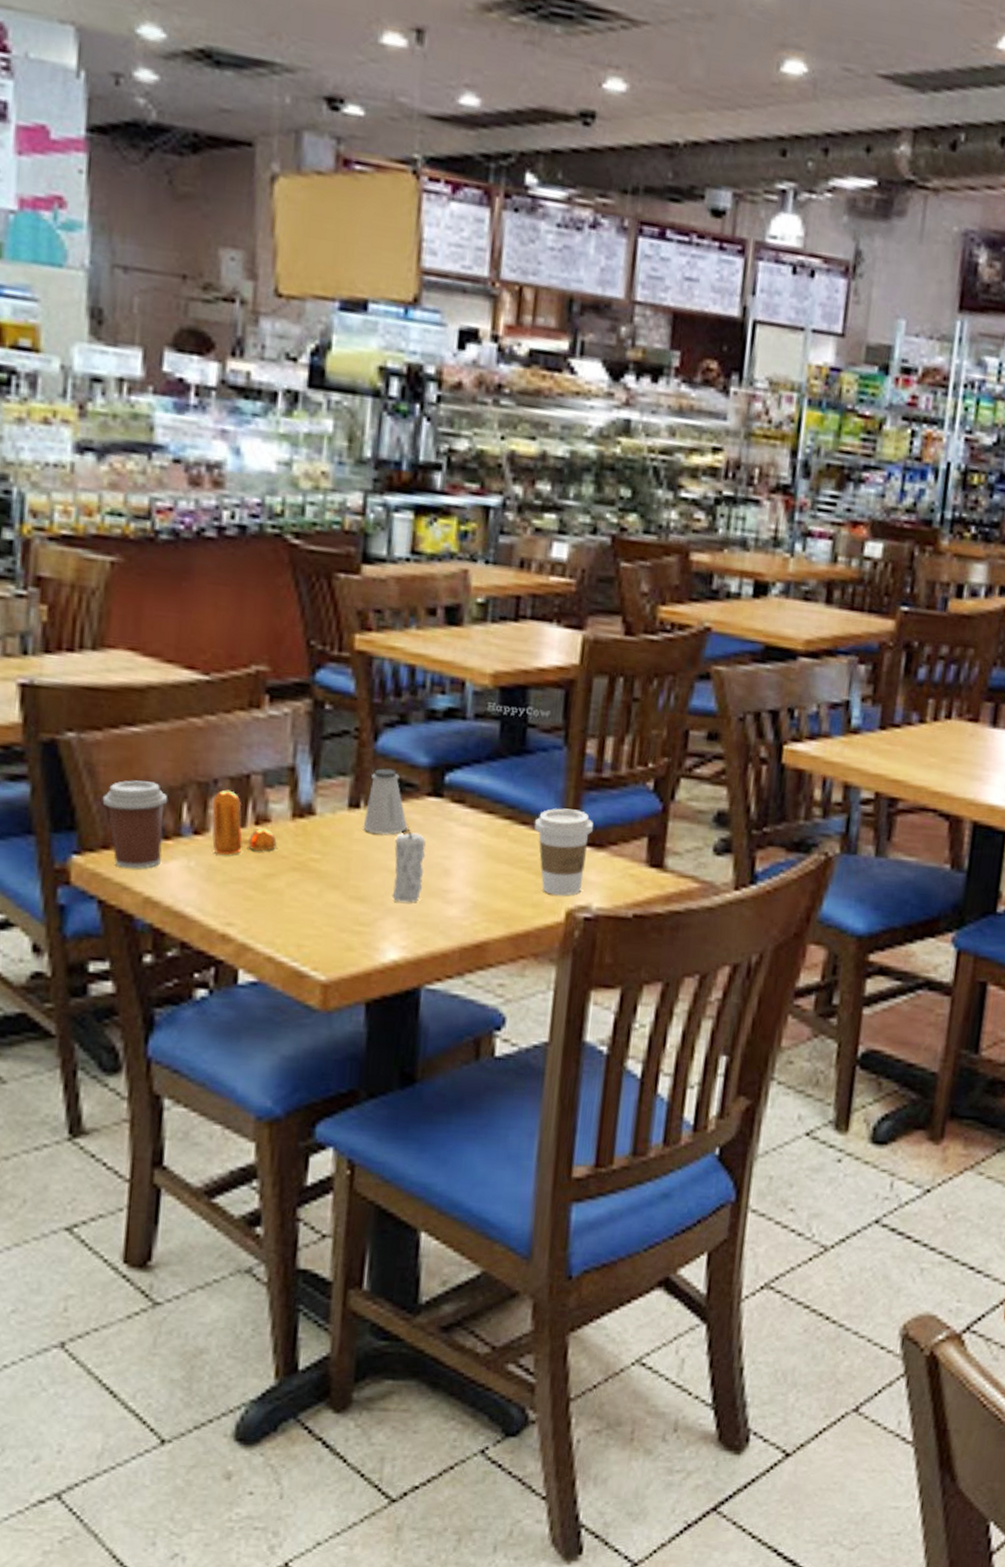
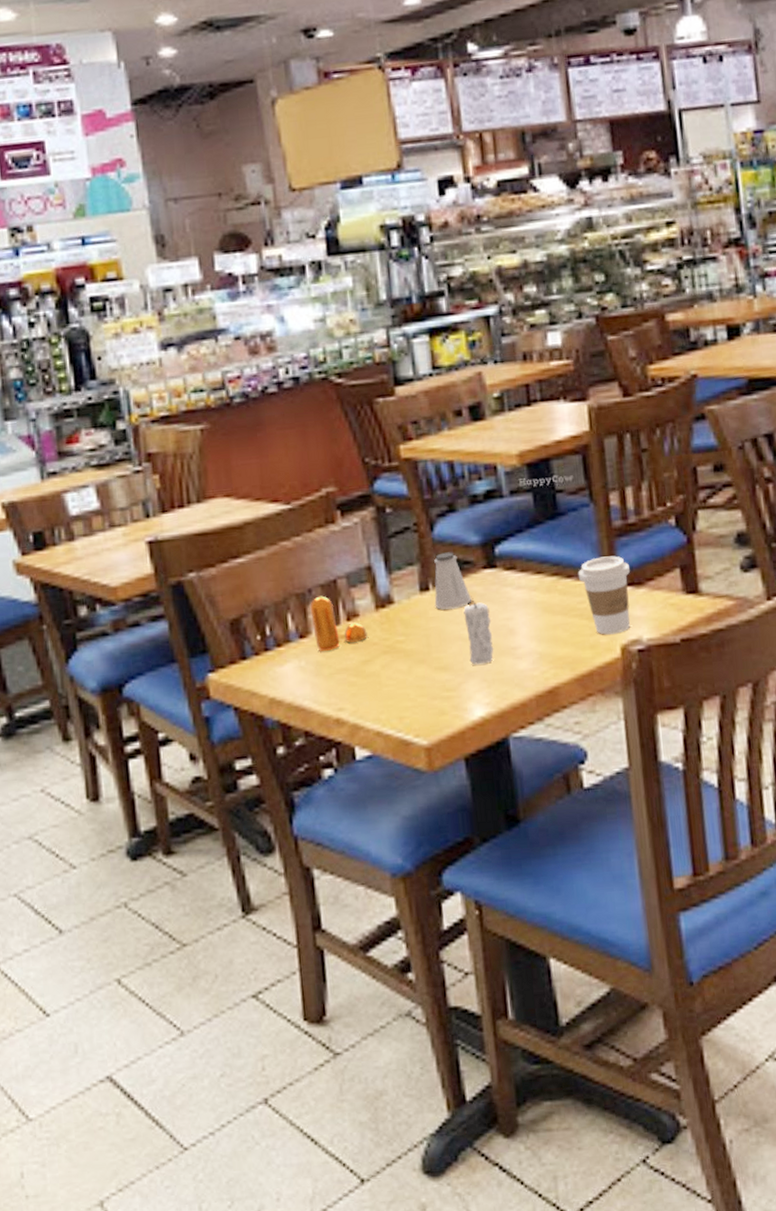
coffee cup: present [102,780,168,869] -> none [224,601,278,677]

